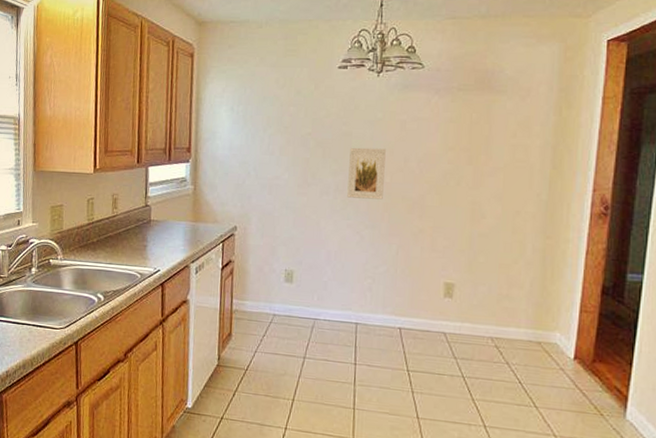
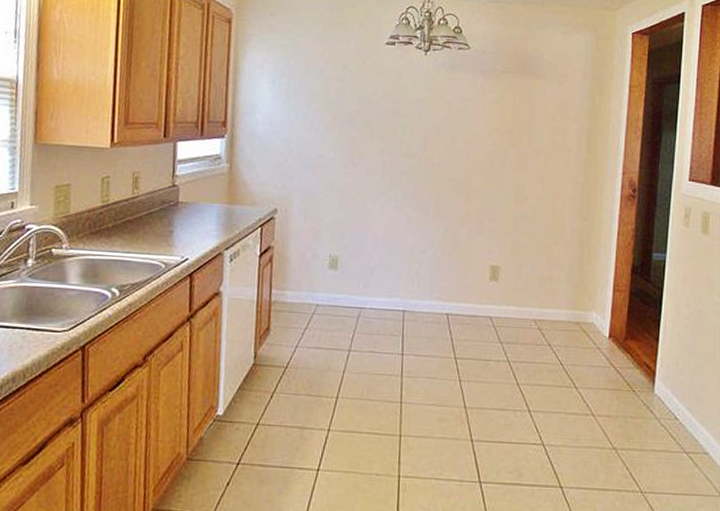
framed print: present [347,147,386,200] -> none [394,126,433,181]

